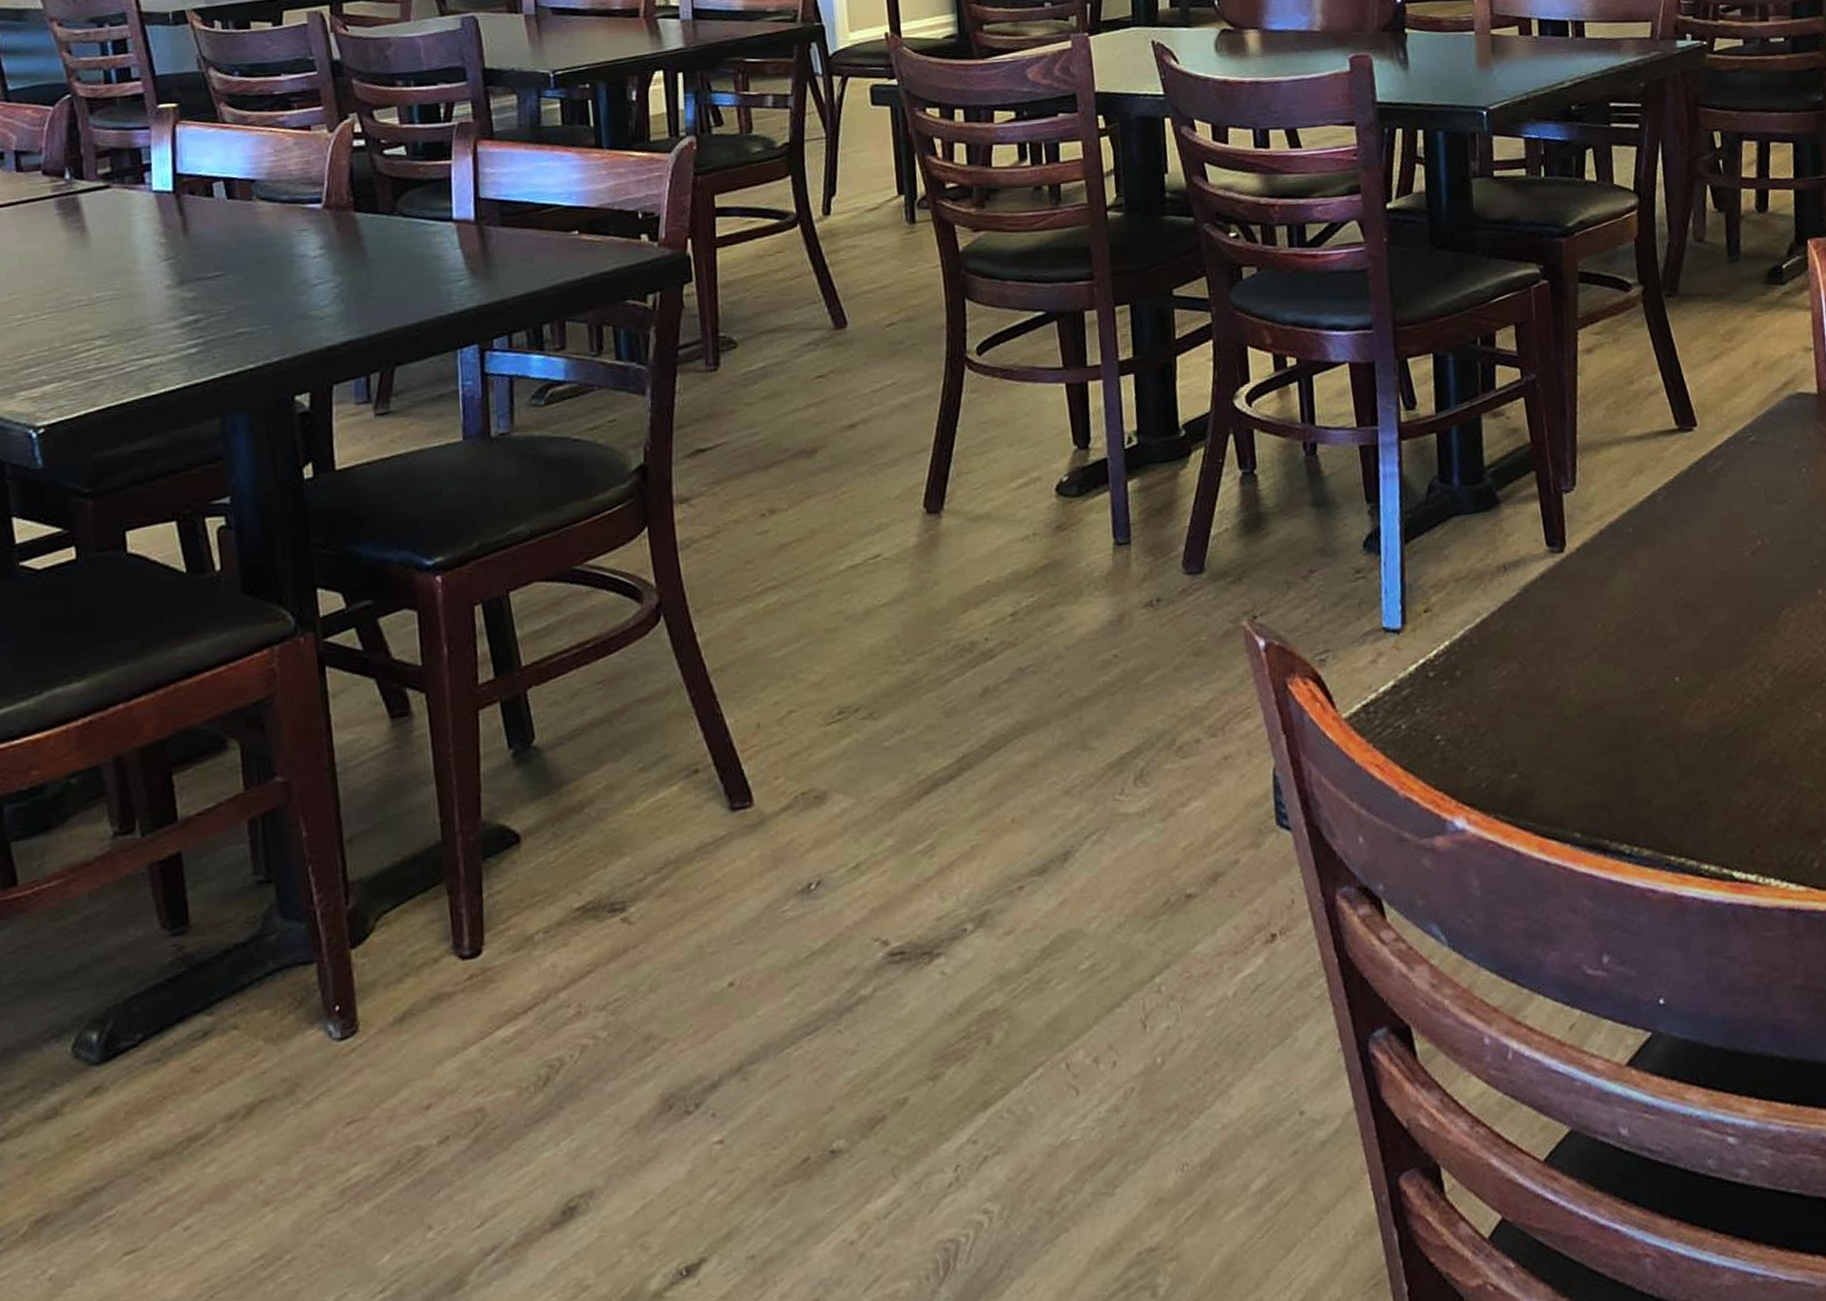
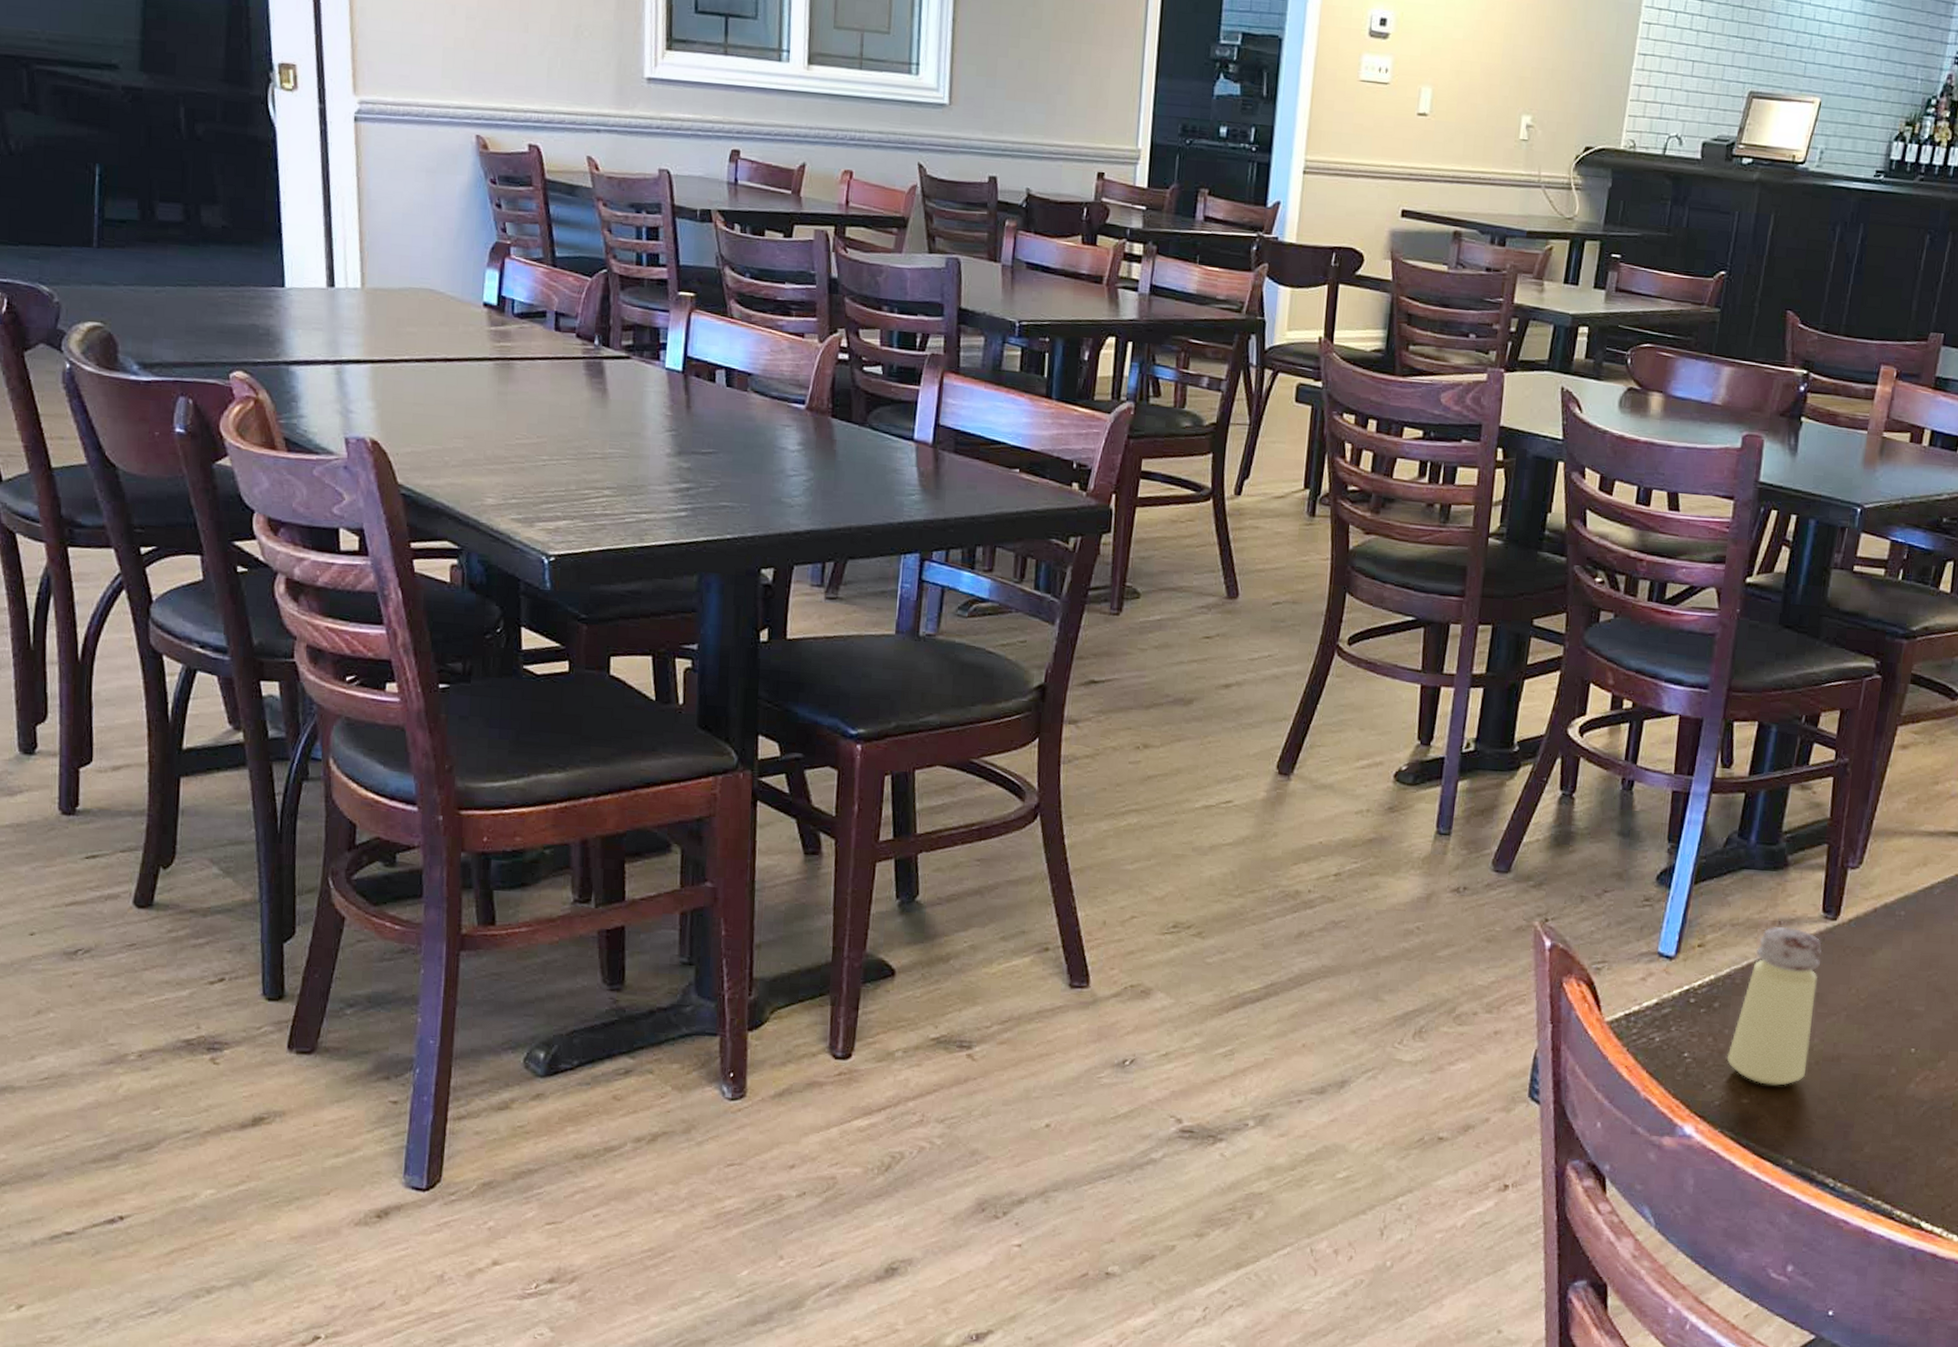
saltshaker: none [1482,569,1571,753] -> present [1726,927,1822,1086]

